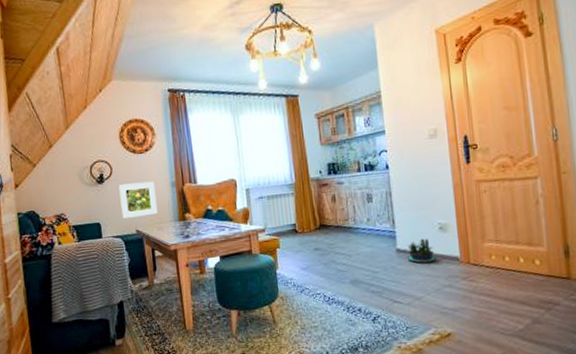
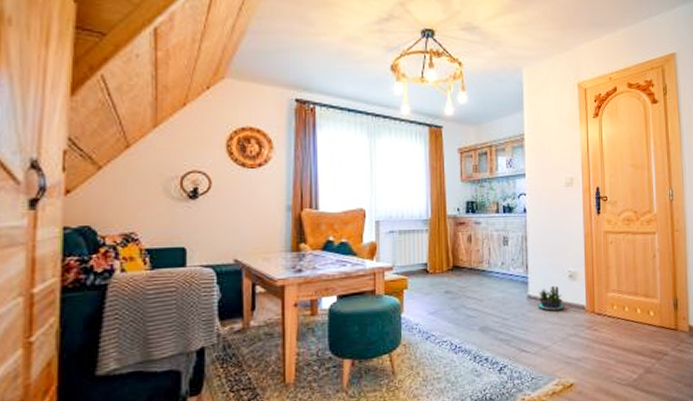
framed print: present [118,181,158,219] -> none [217,202,266,244]

